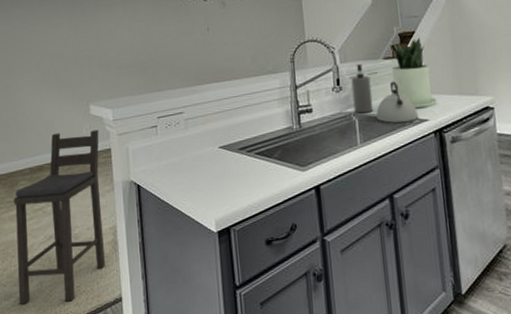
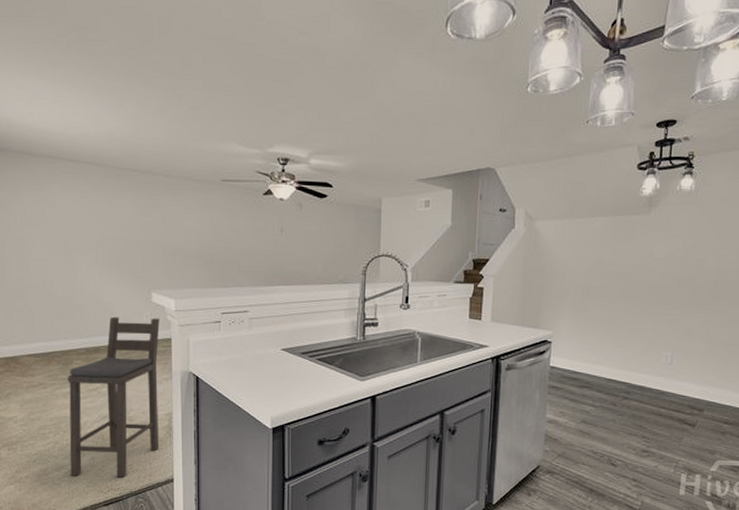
soap dispenser: present [347,64,374,114] -> none [418,285,439,333]
kettle: present [376,81,419,123] -> none [438,305,480,346]
planter: present [389,37,437,109] -> none [458,264,500,335]

